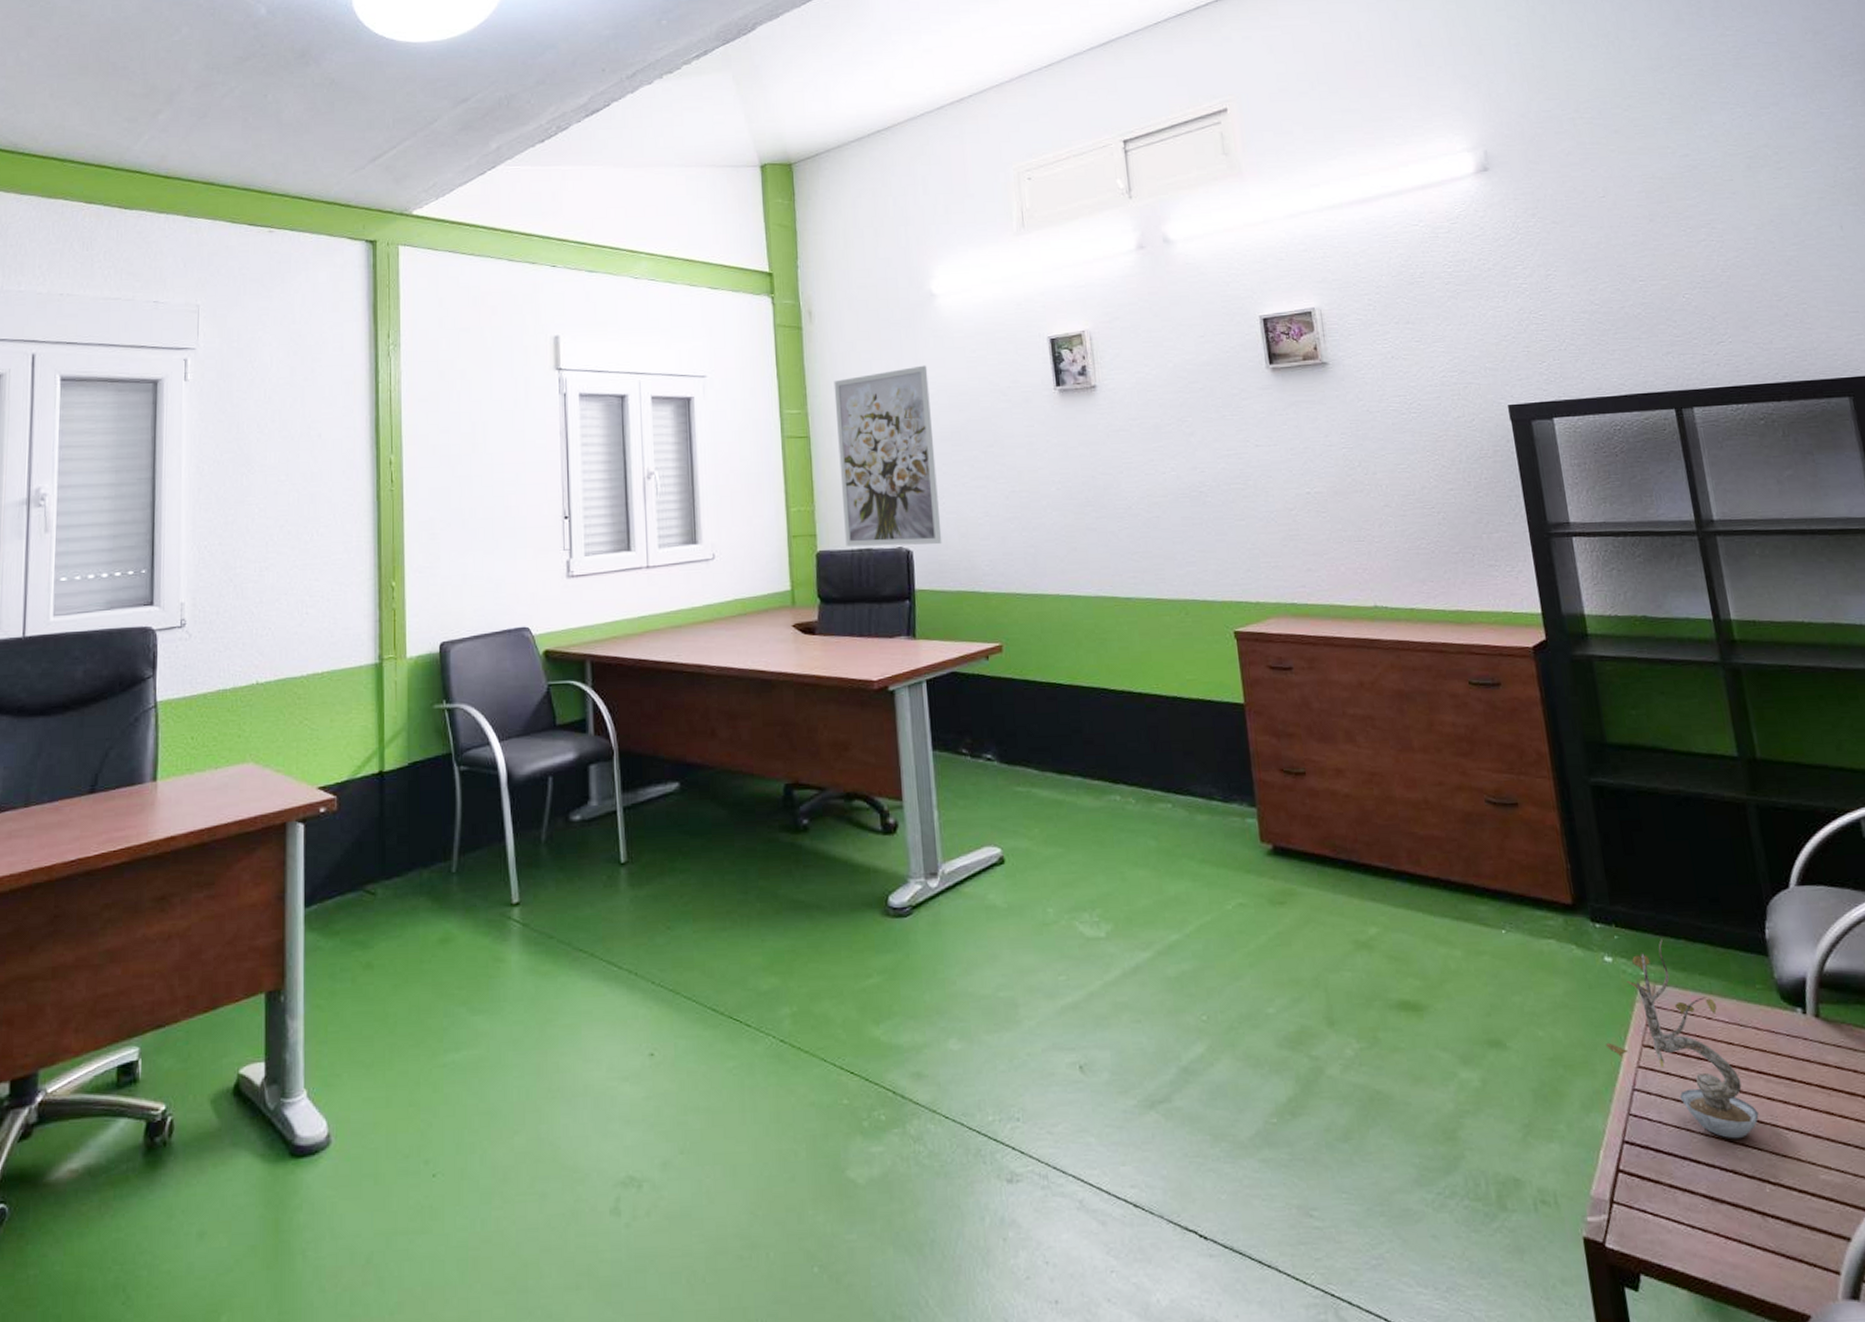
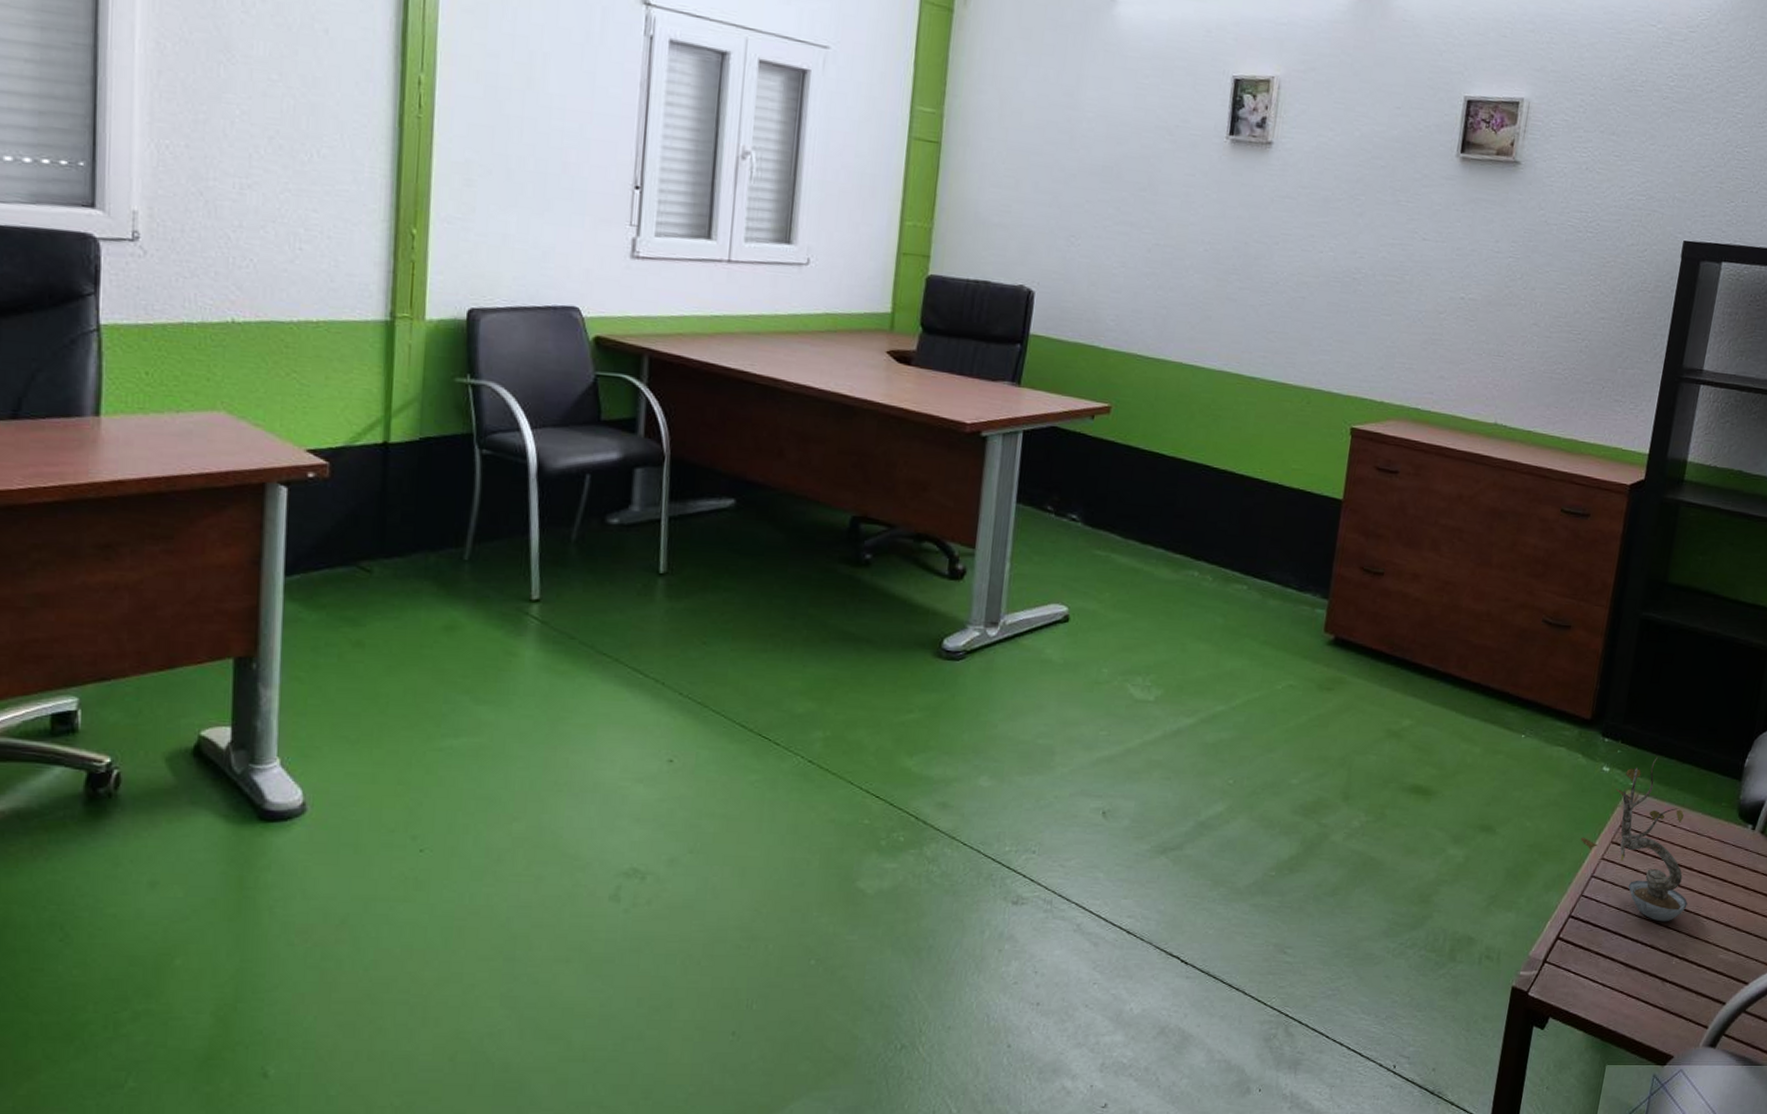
wall art: present [834,365,942,547] -> none [961,81,1091,290]

